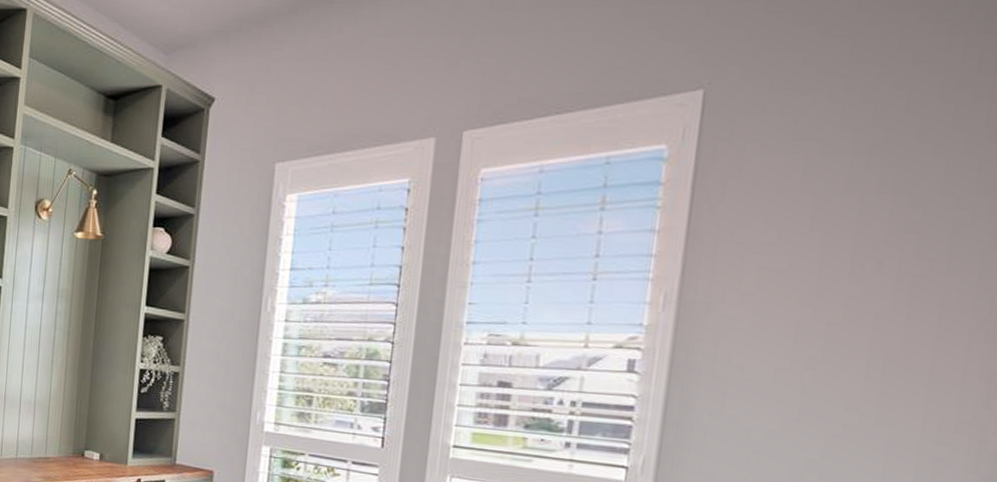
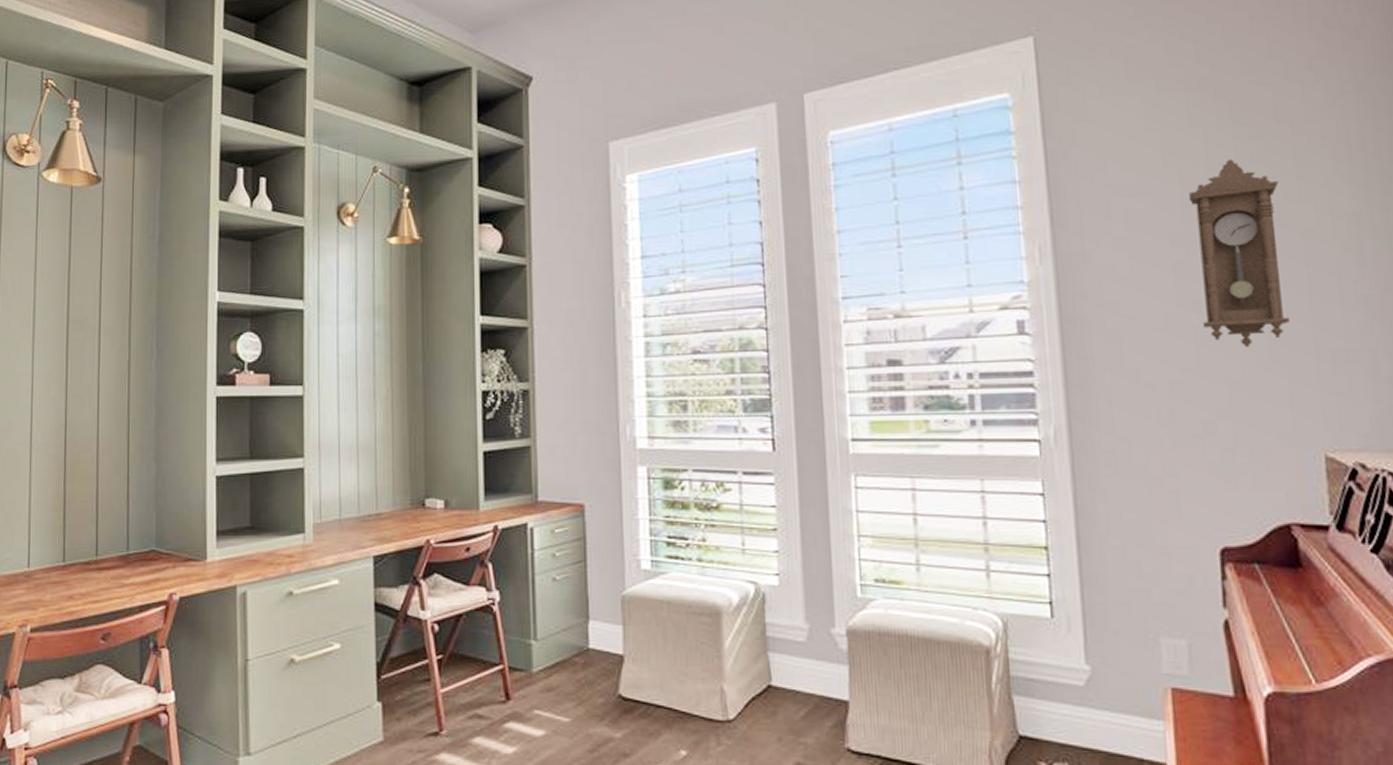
pendulum clock: none [812,227,928,407] -> present [1189,159,1289,347]

